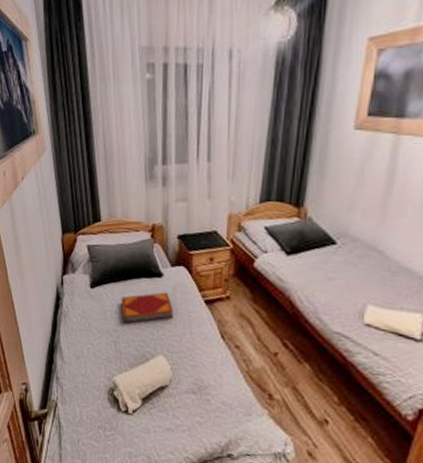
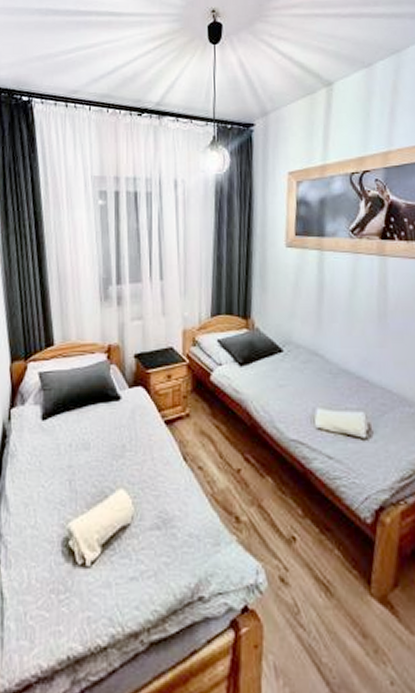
hardback book: present [120,292,174,324] -> none [76,416,133,458]

